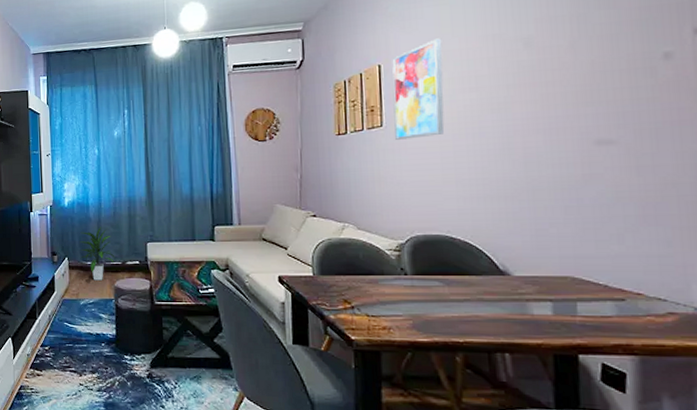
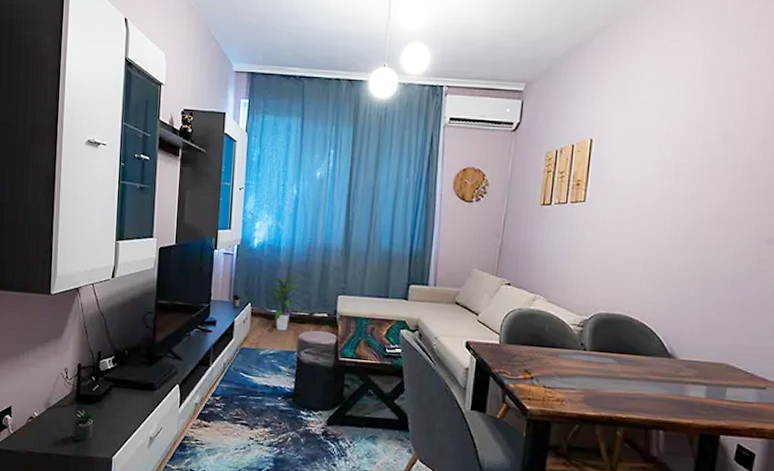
wall art: present [392,38,445,140] -> none [595,120,652,218]

